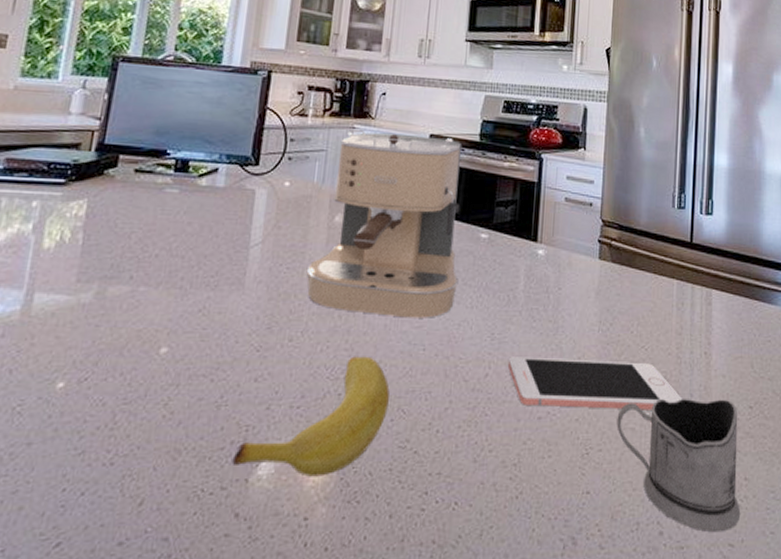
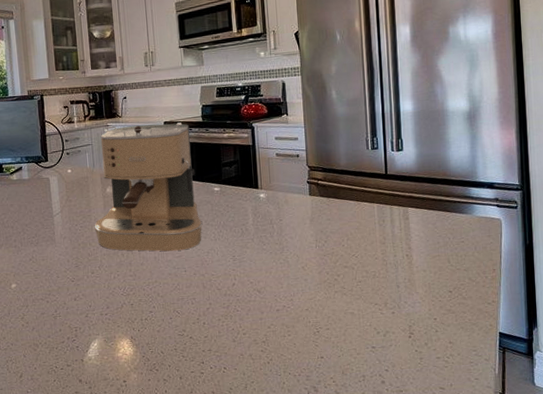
banana: present [232,356,390,477] -> none [70,278,167,356]
cell phone: present [507,357,683,410] -> none [248,266,391,302]
tea glass holder: present [617,398,741,533] -> none [338,287,448,380]

